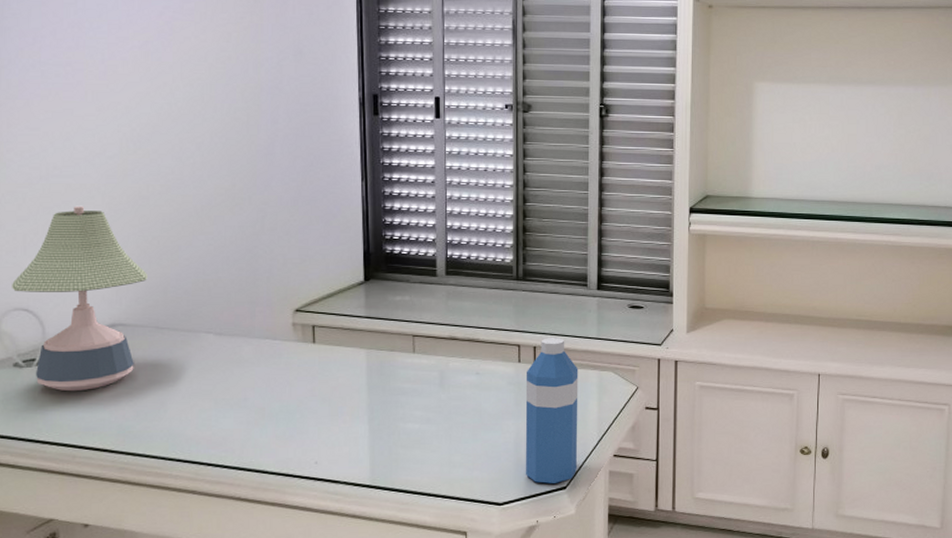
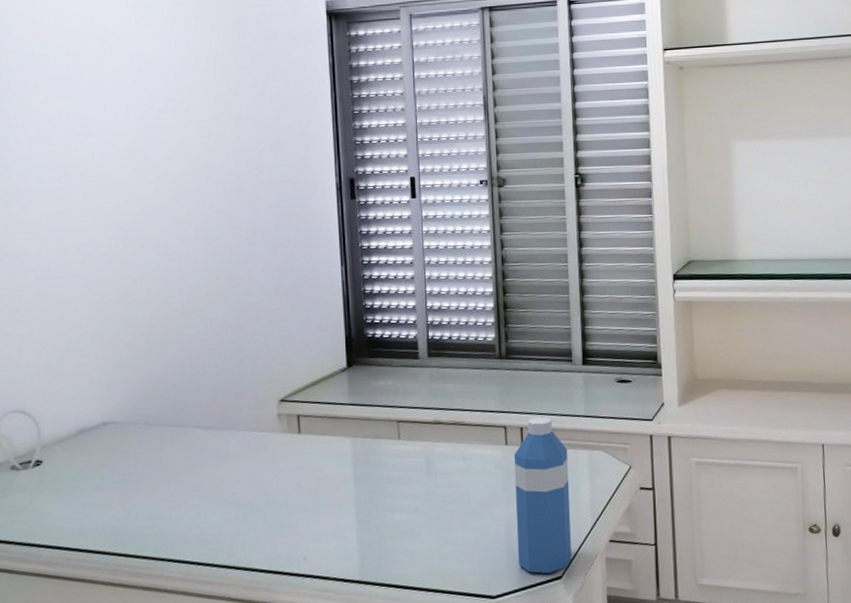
desk lamp: present [12,205,147,392] -> none [9,305,137,493]

